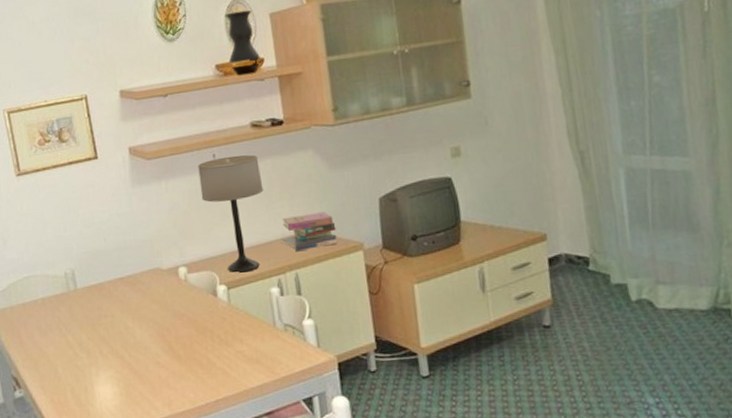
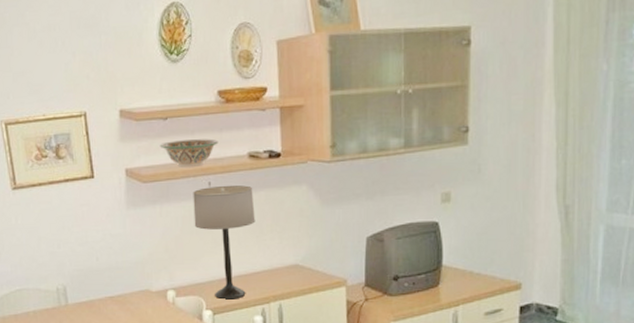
decorative bowl: none [161,111,220,143] -> present [160,139,218,168]
vase: present [224,10,261,76] -> none [231,35,264,104]
books: present [279,212,338,252] -> none [266,247,323,284]

